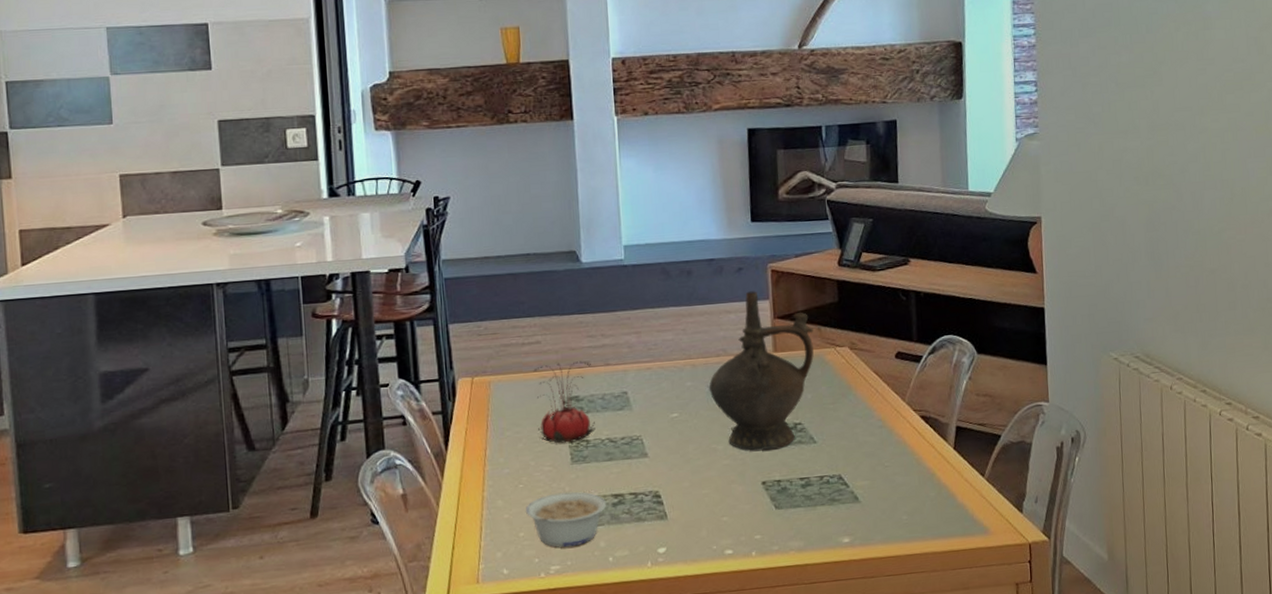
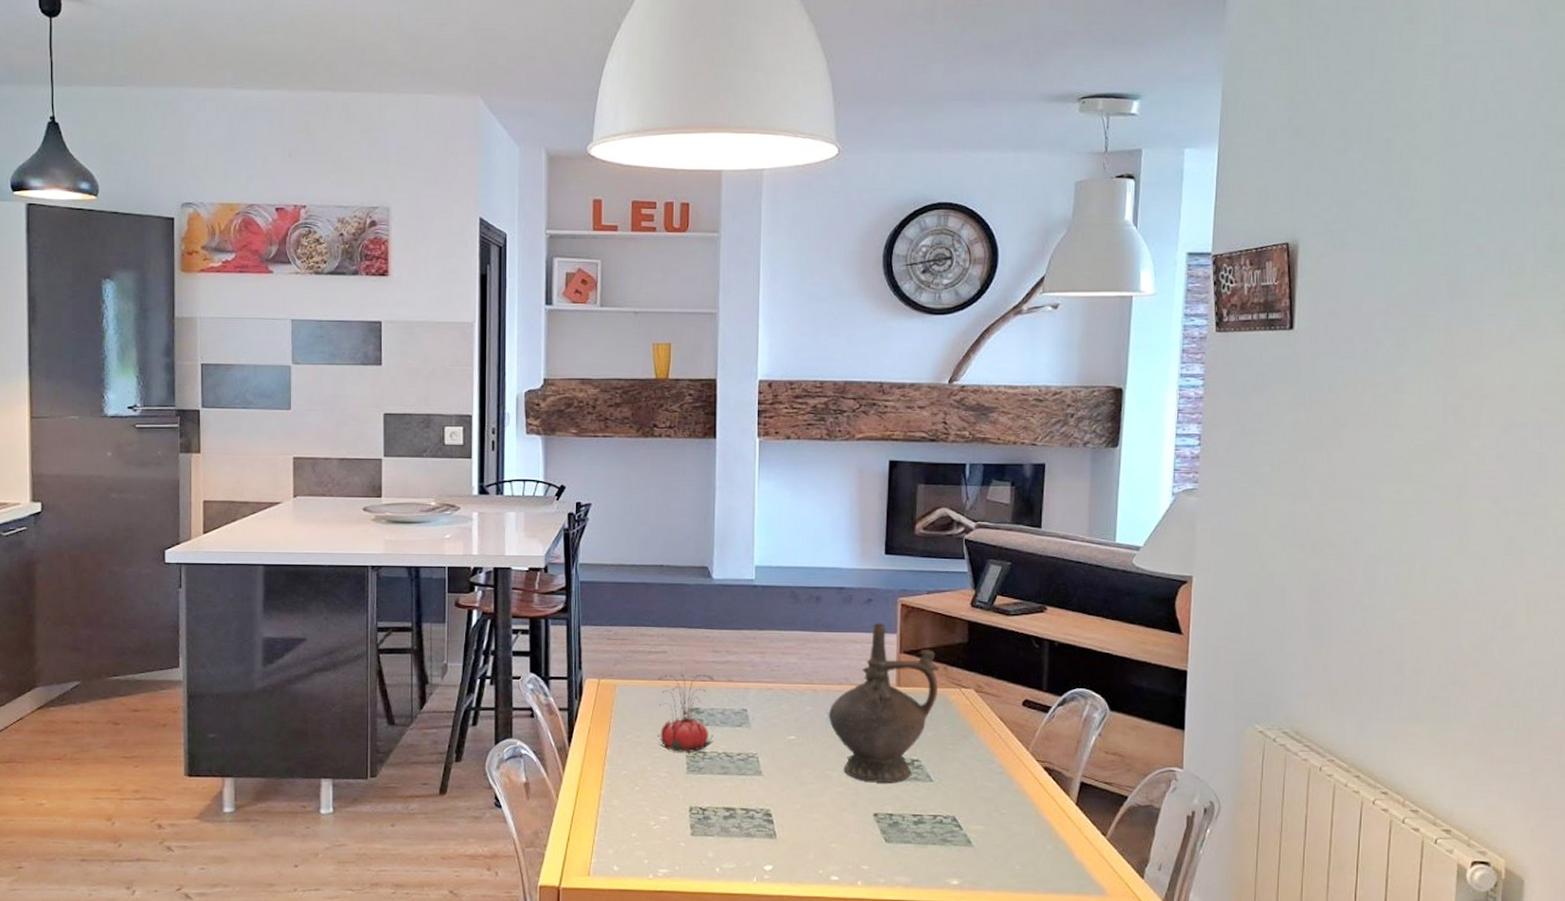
legume: present [526,491,607,548] -> none [640,798,718,853]

